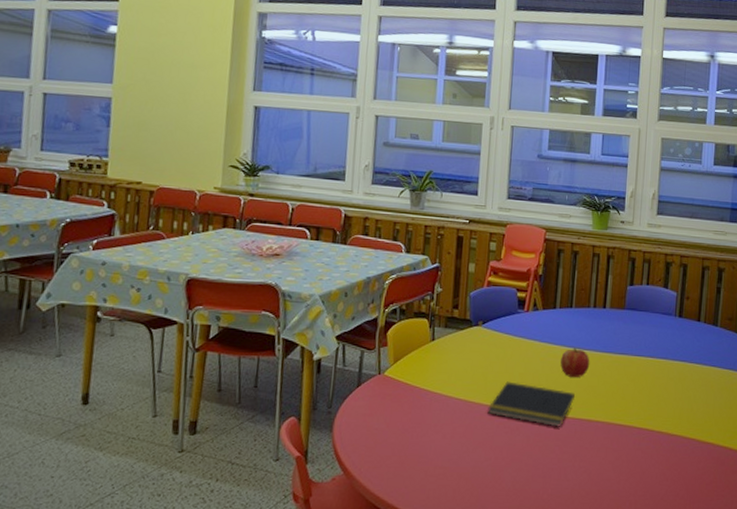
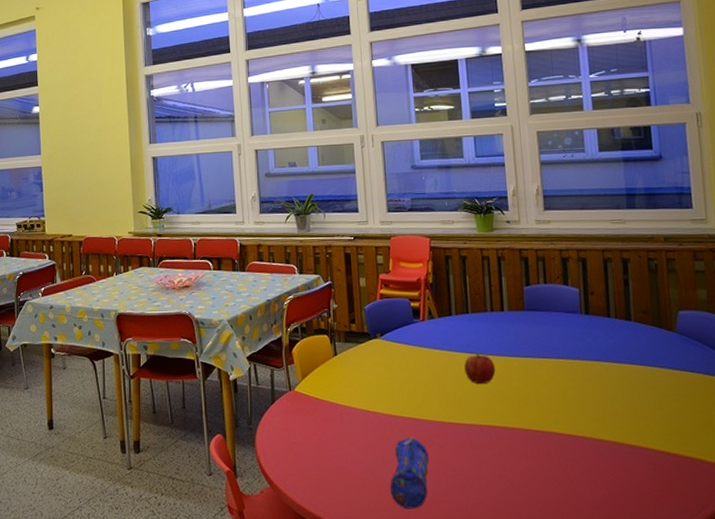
pencil case: none [470,426,514,498] -> present [390,436,429,509]
notepad: present [488,381,576,427] -> none [398,391,486,436]

